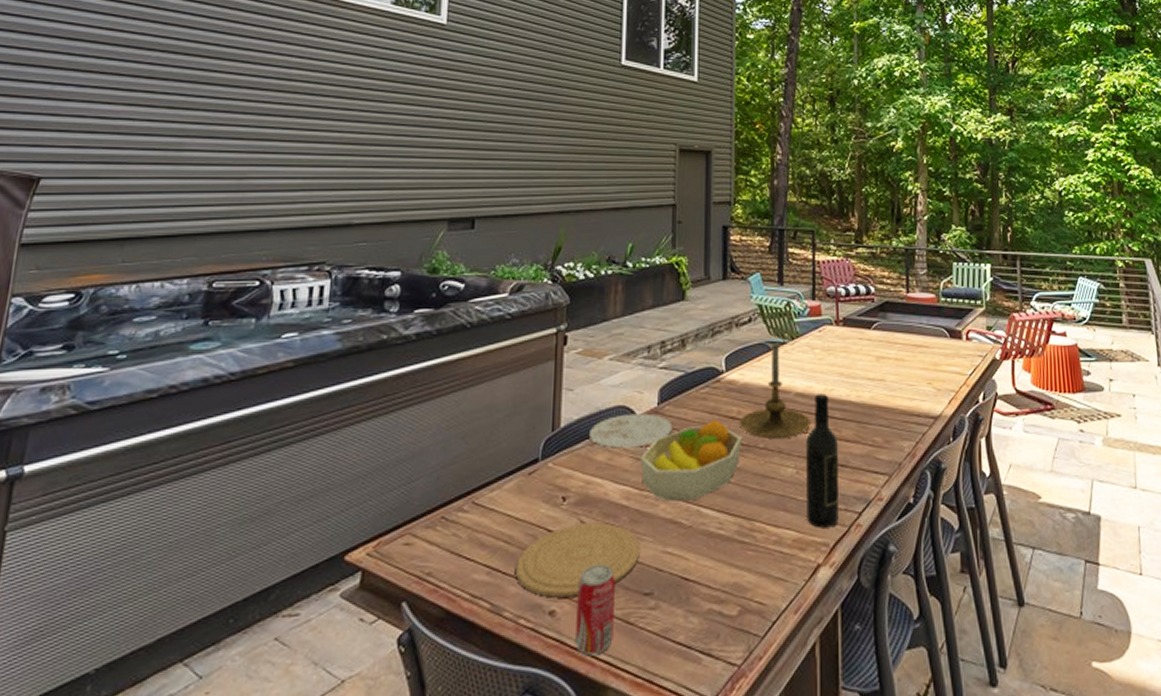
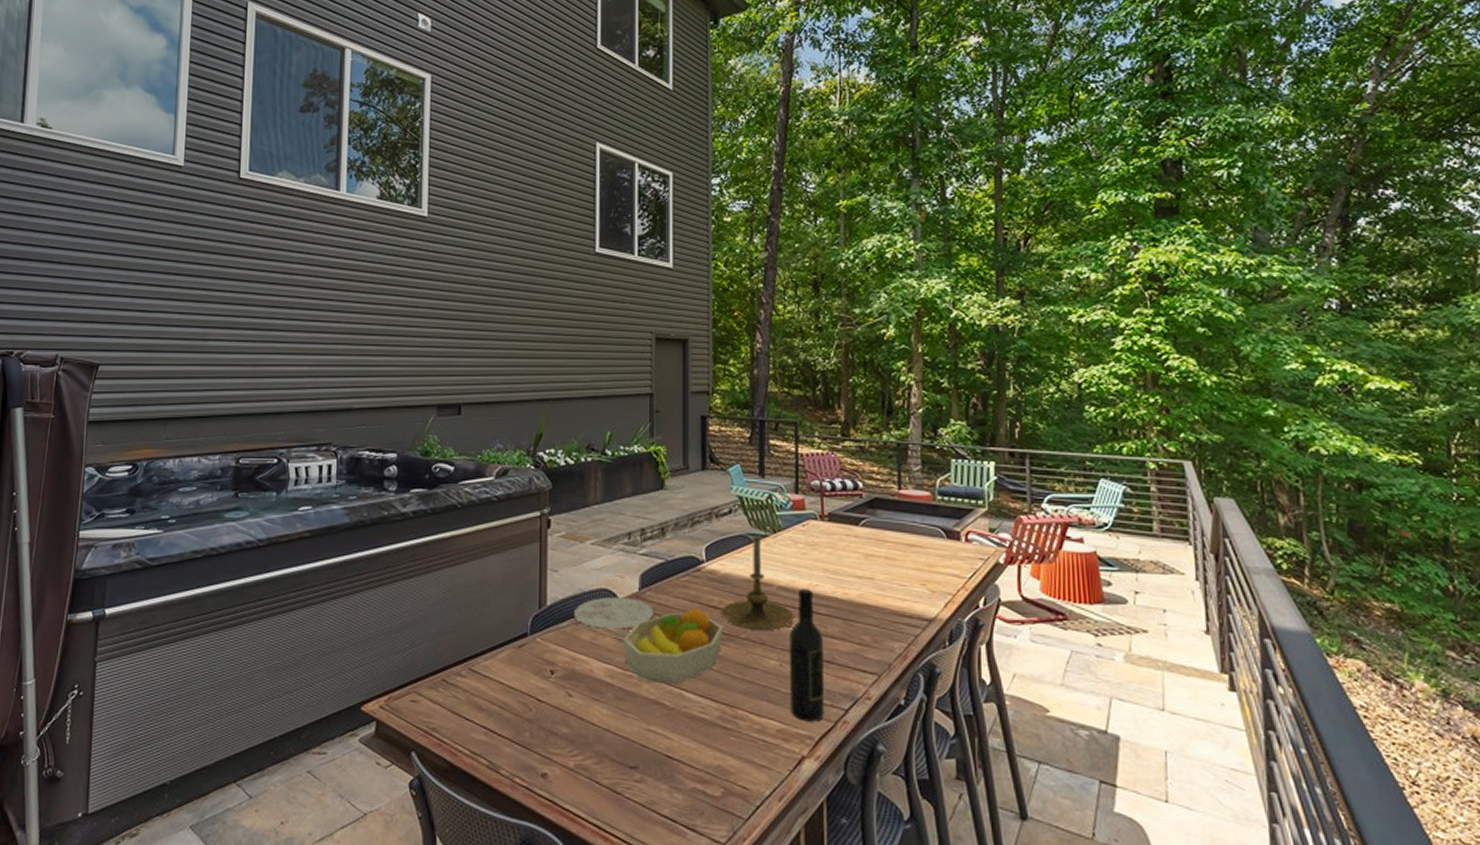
plate: present [516,523,640,598] -> none [510,696,625,763]
beverage can: present [575,564,615,656] -> none [566,735,602,818]

